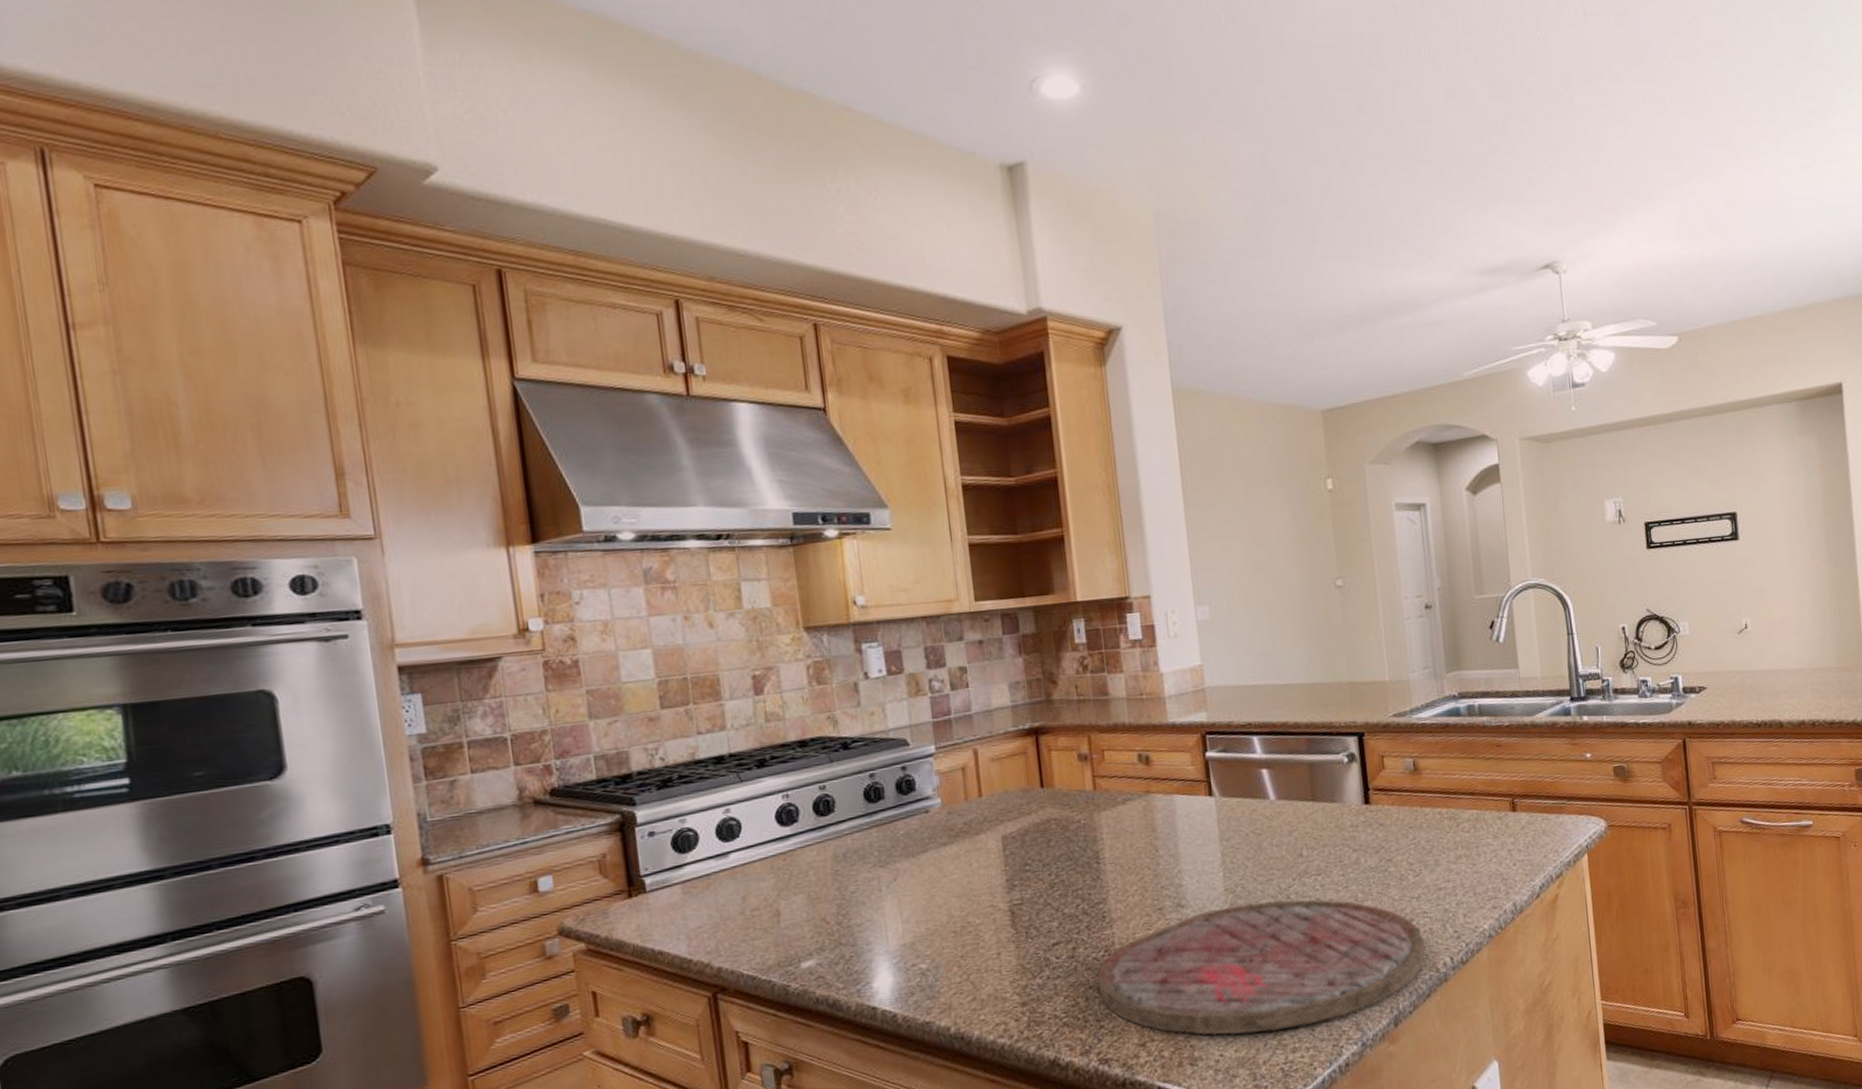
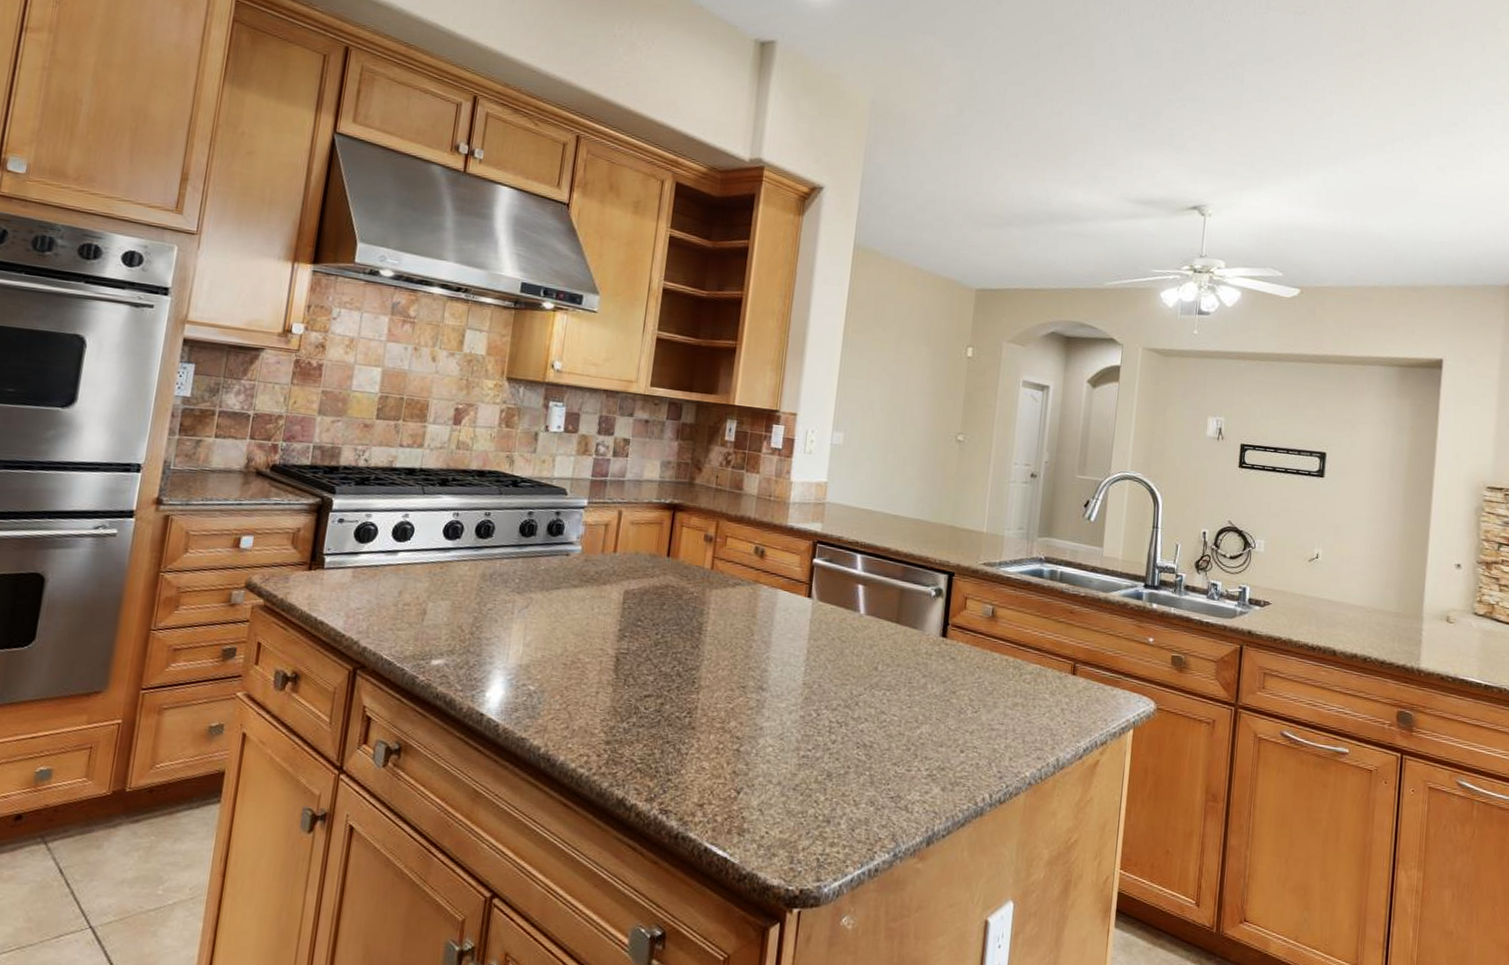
cutting board: present [1098,899,1426,1035] -> none [674,699,970,825]

